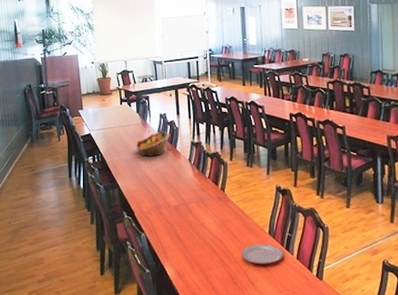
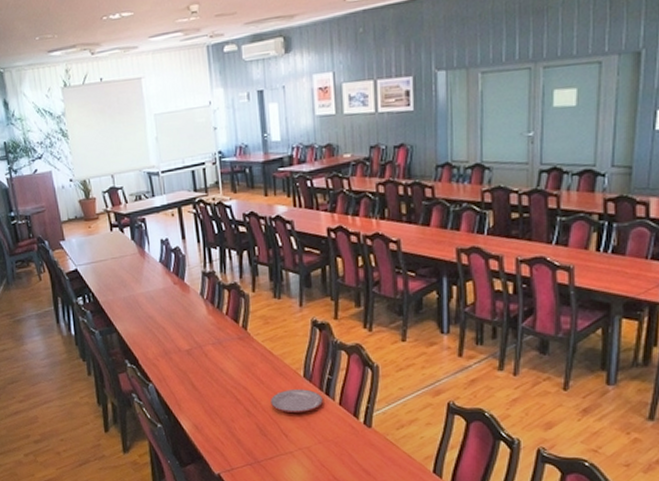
fruit basket: present [136,131,170,157] -> none [134,261,175,294]

